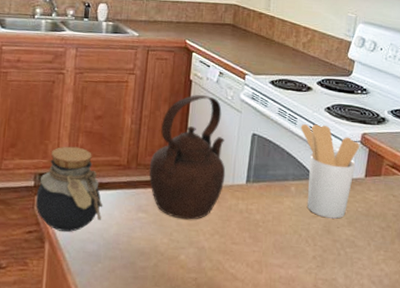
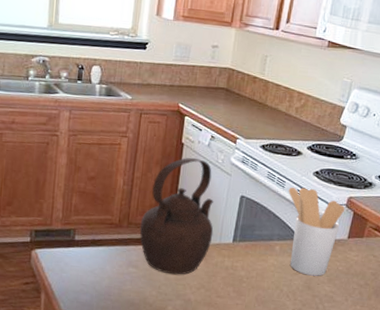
jar: present [35,146,103,232] -> none [31,205,96,284]

